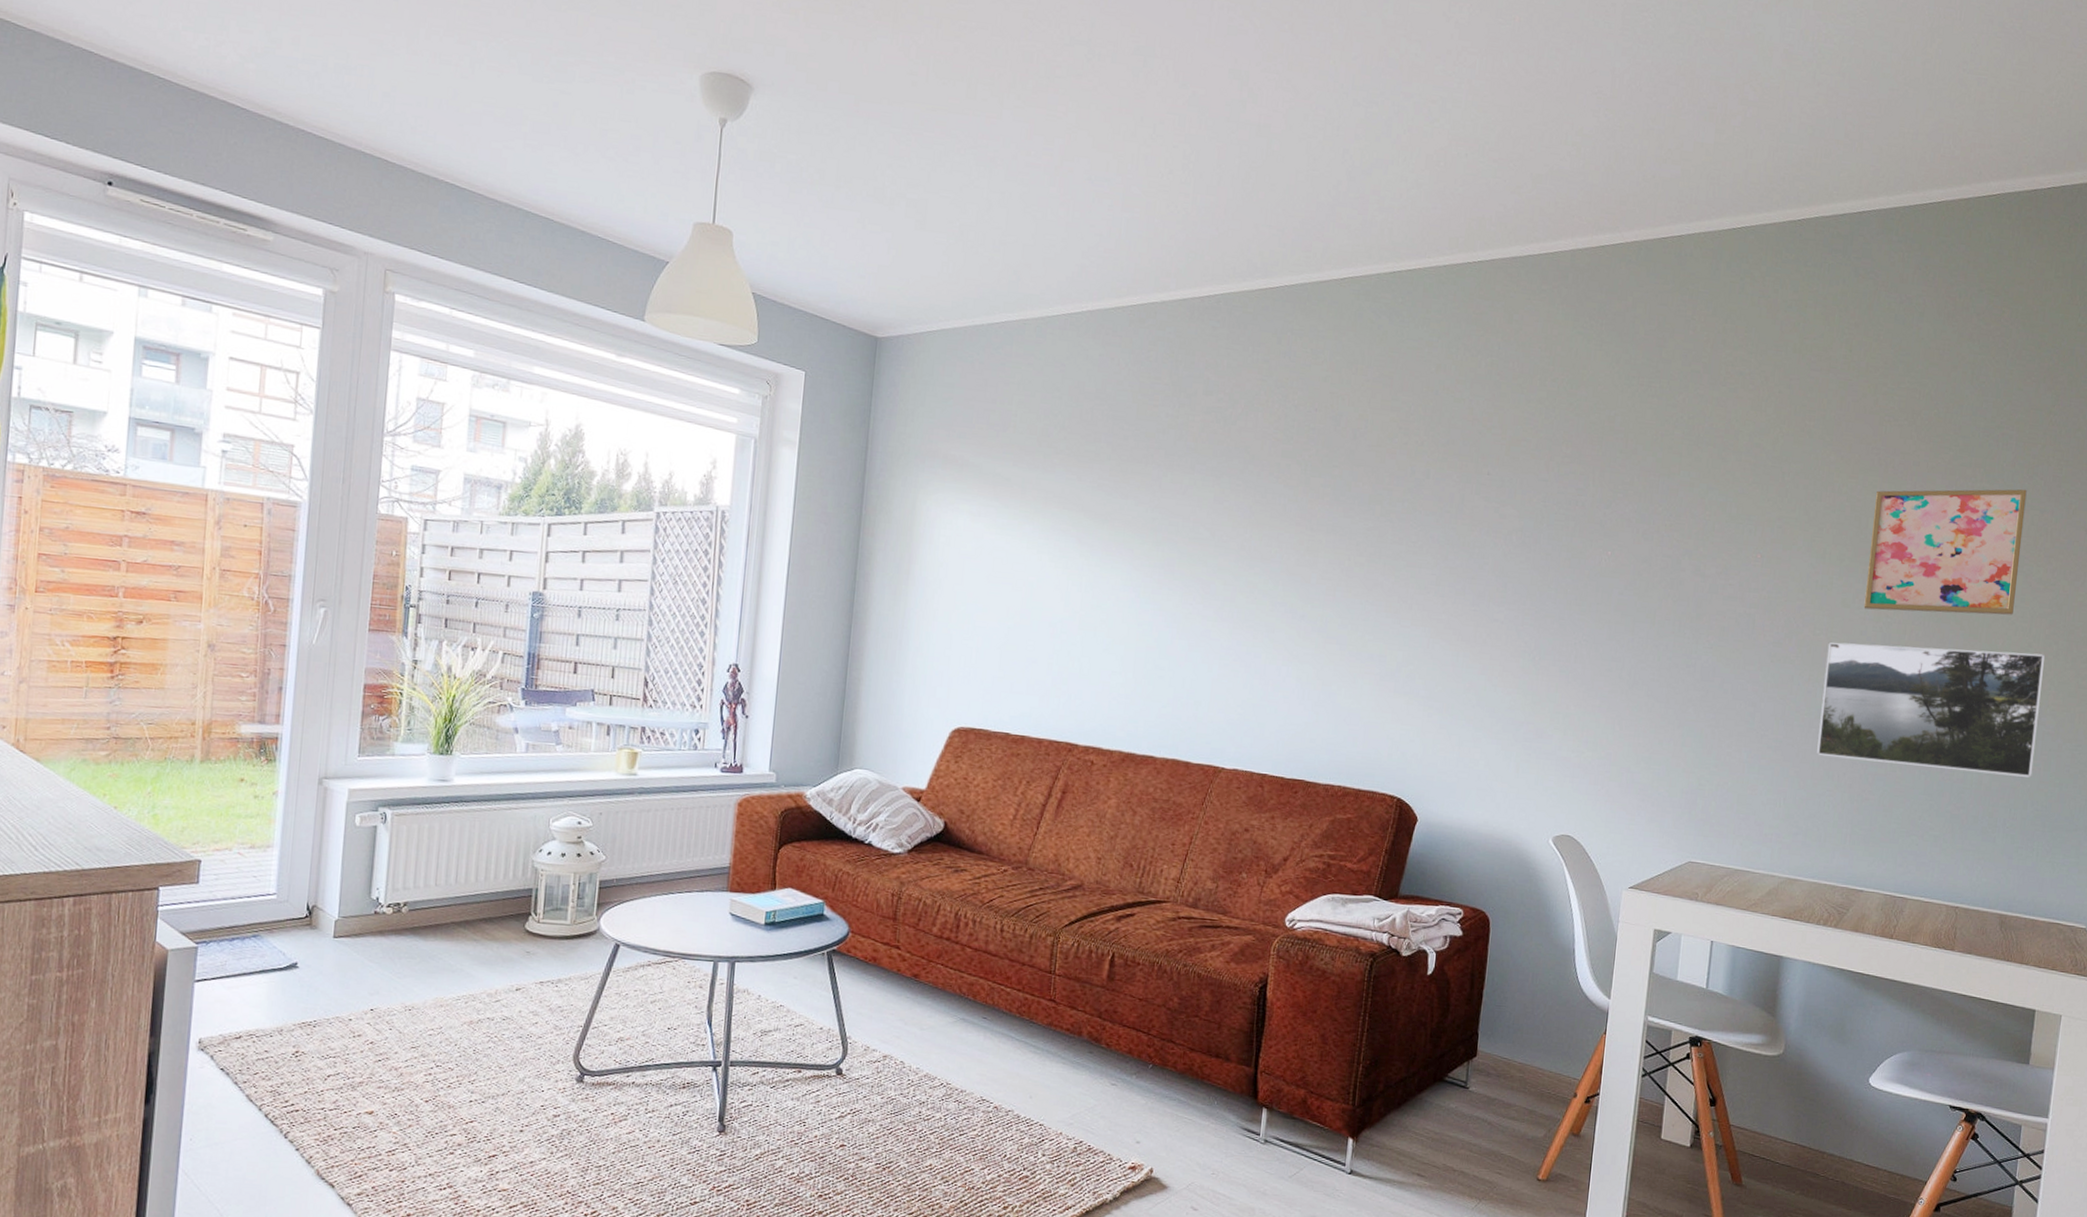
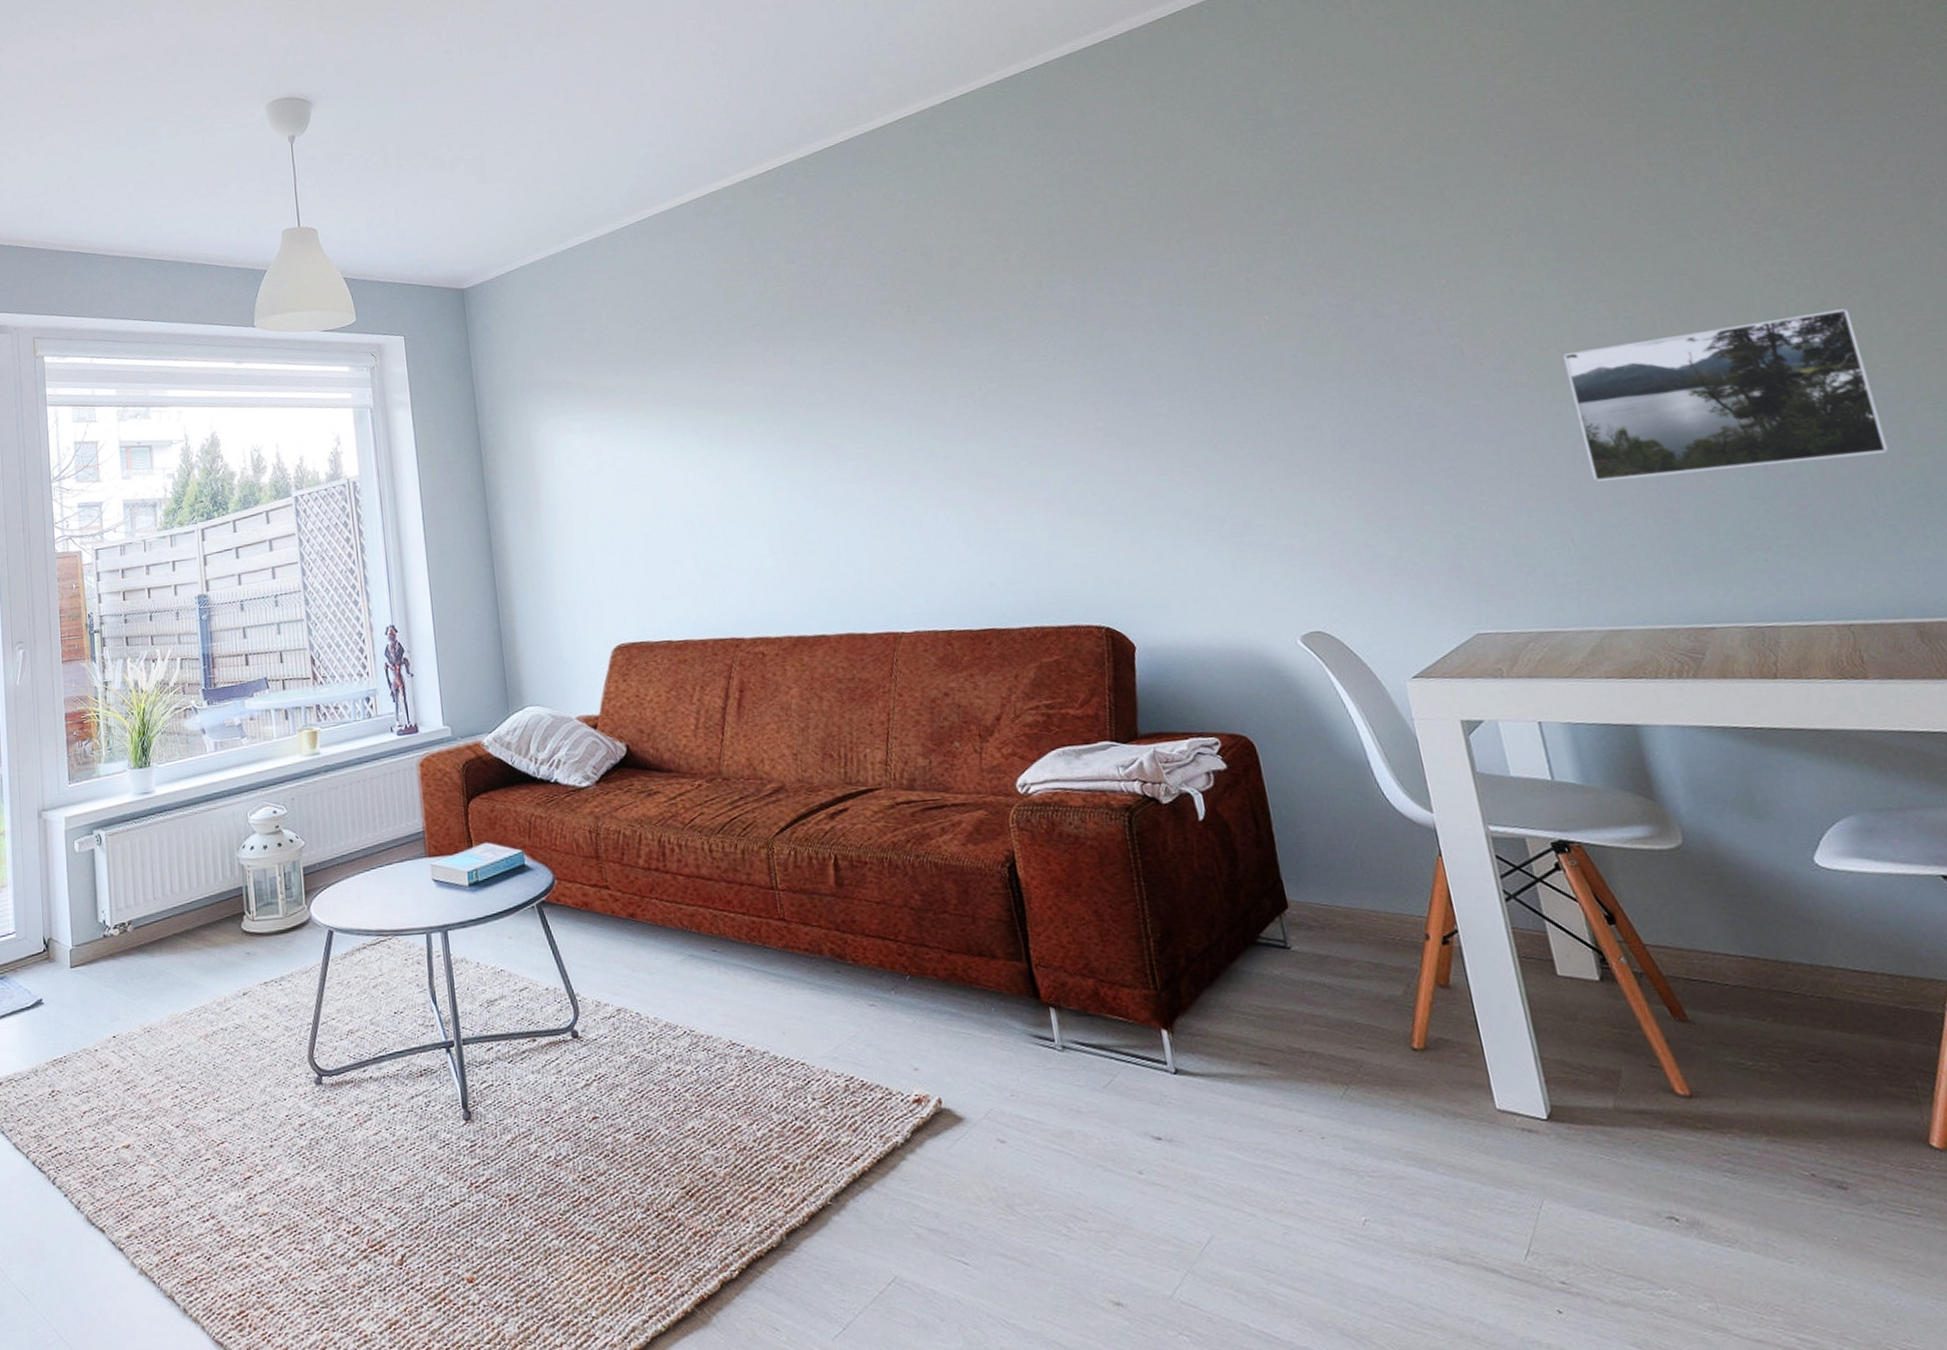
wall art: present [1864,489,2027,615] -> none [1561,135,1787,308]

